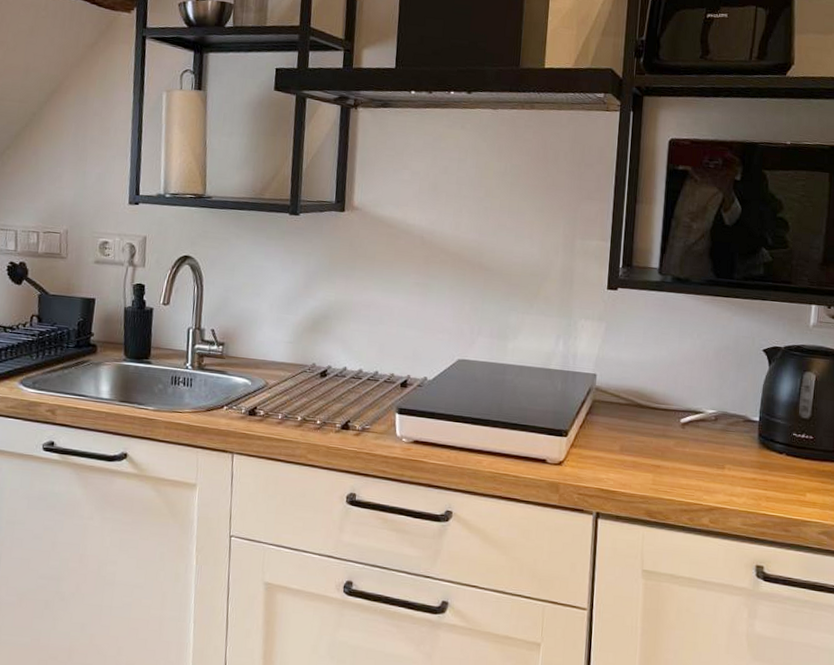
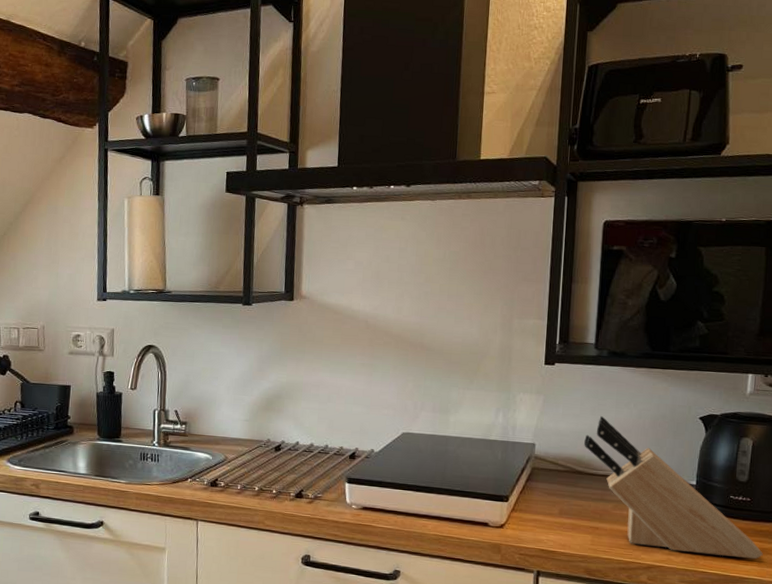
knife block: none [646,346,825,502] -> present [584,416,763,560]

